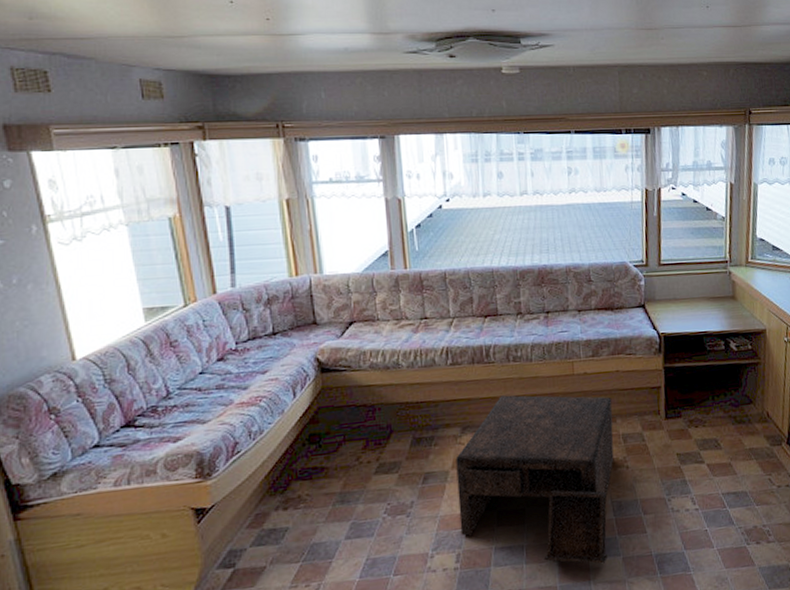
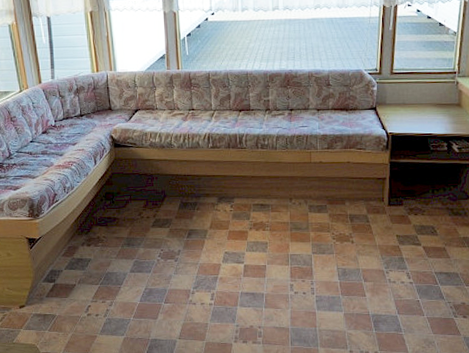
coffee table: present [456,395,614,564] -> none [213,175,343,316]

